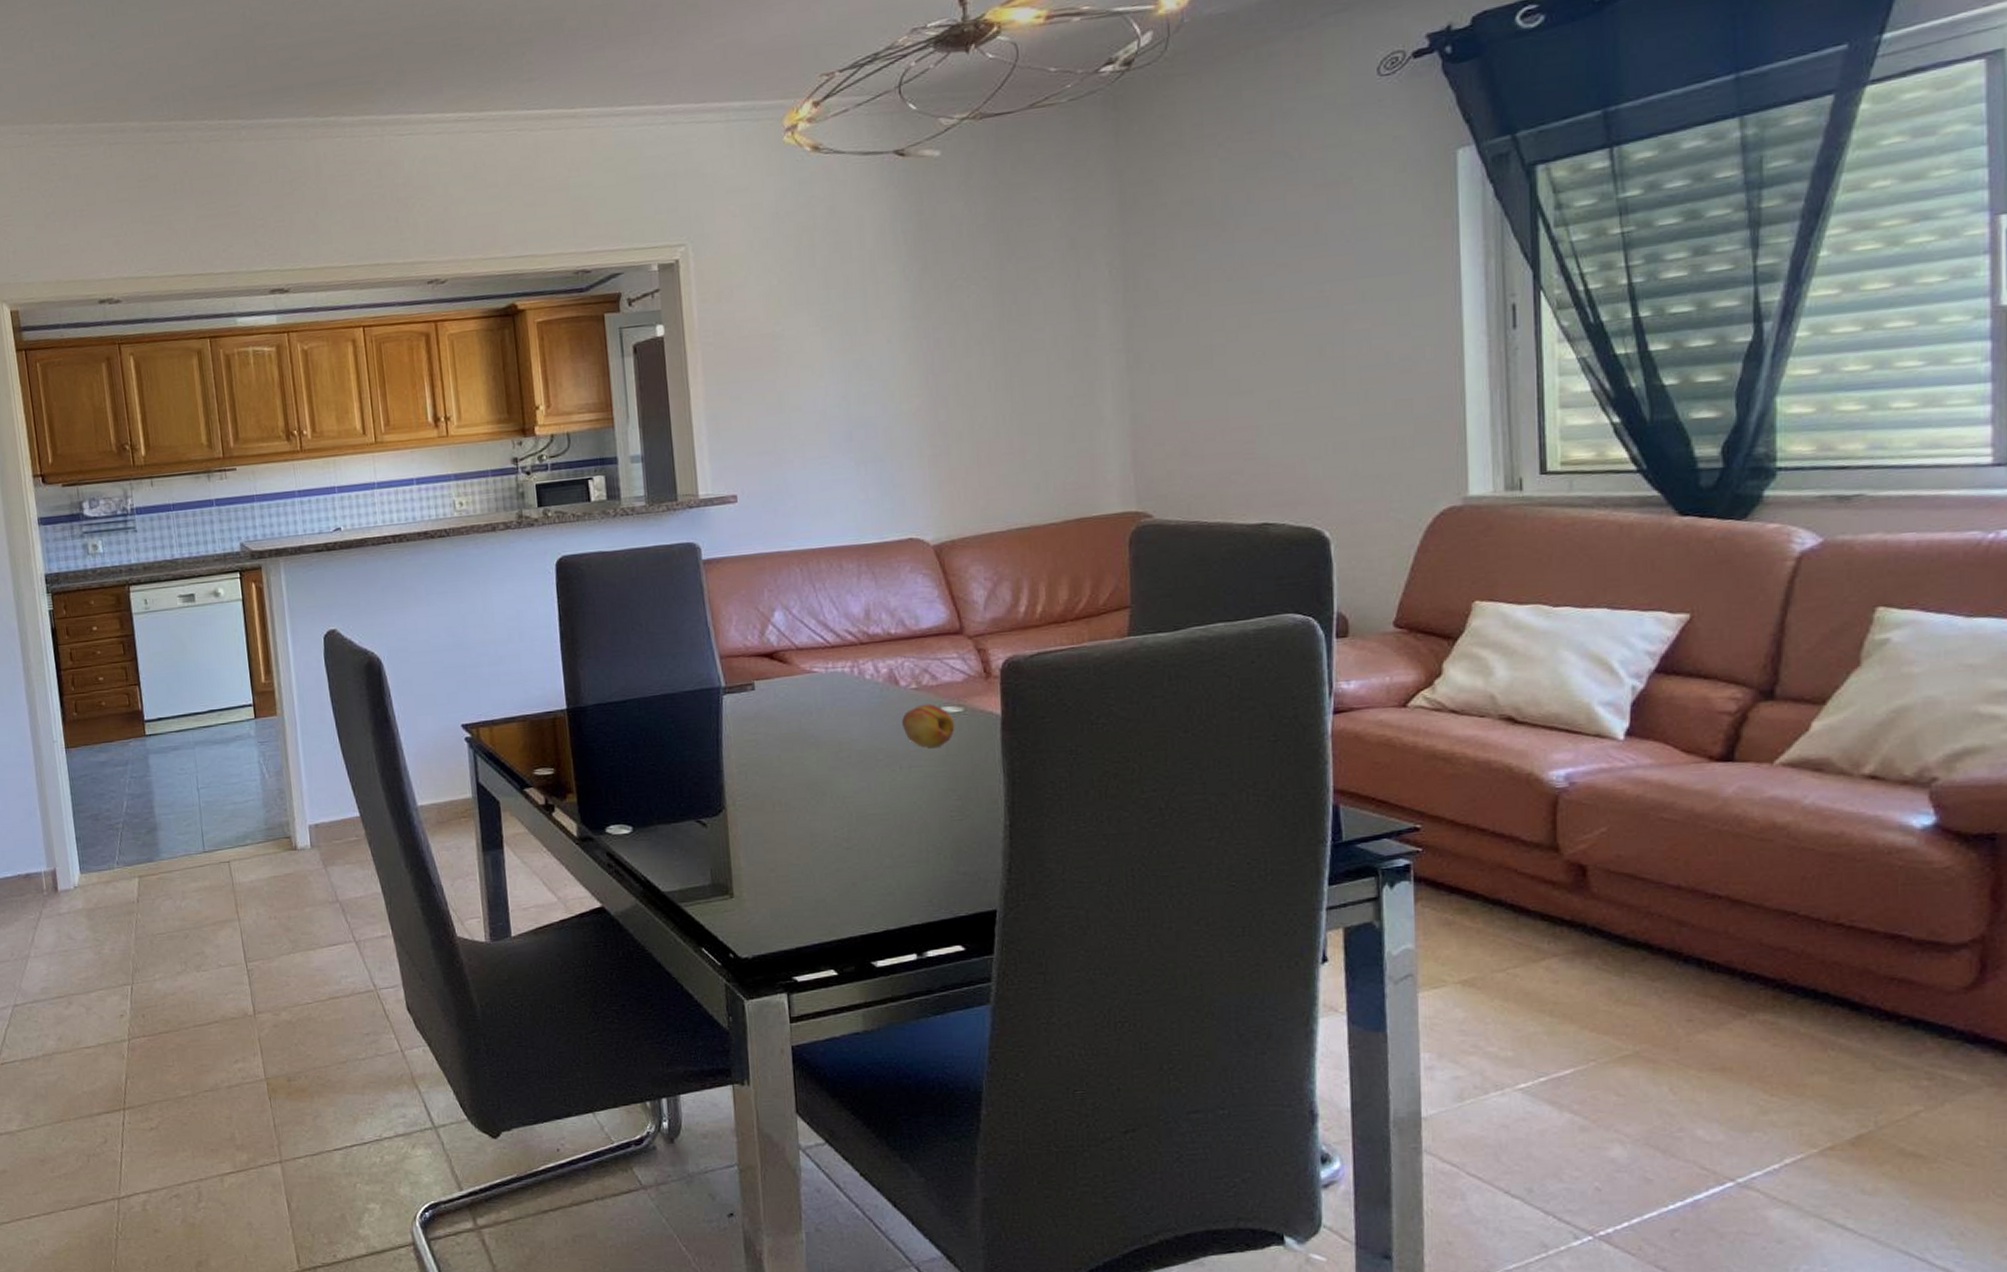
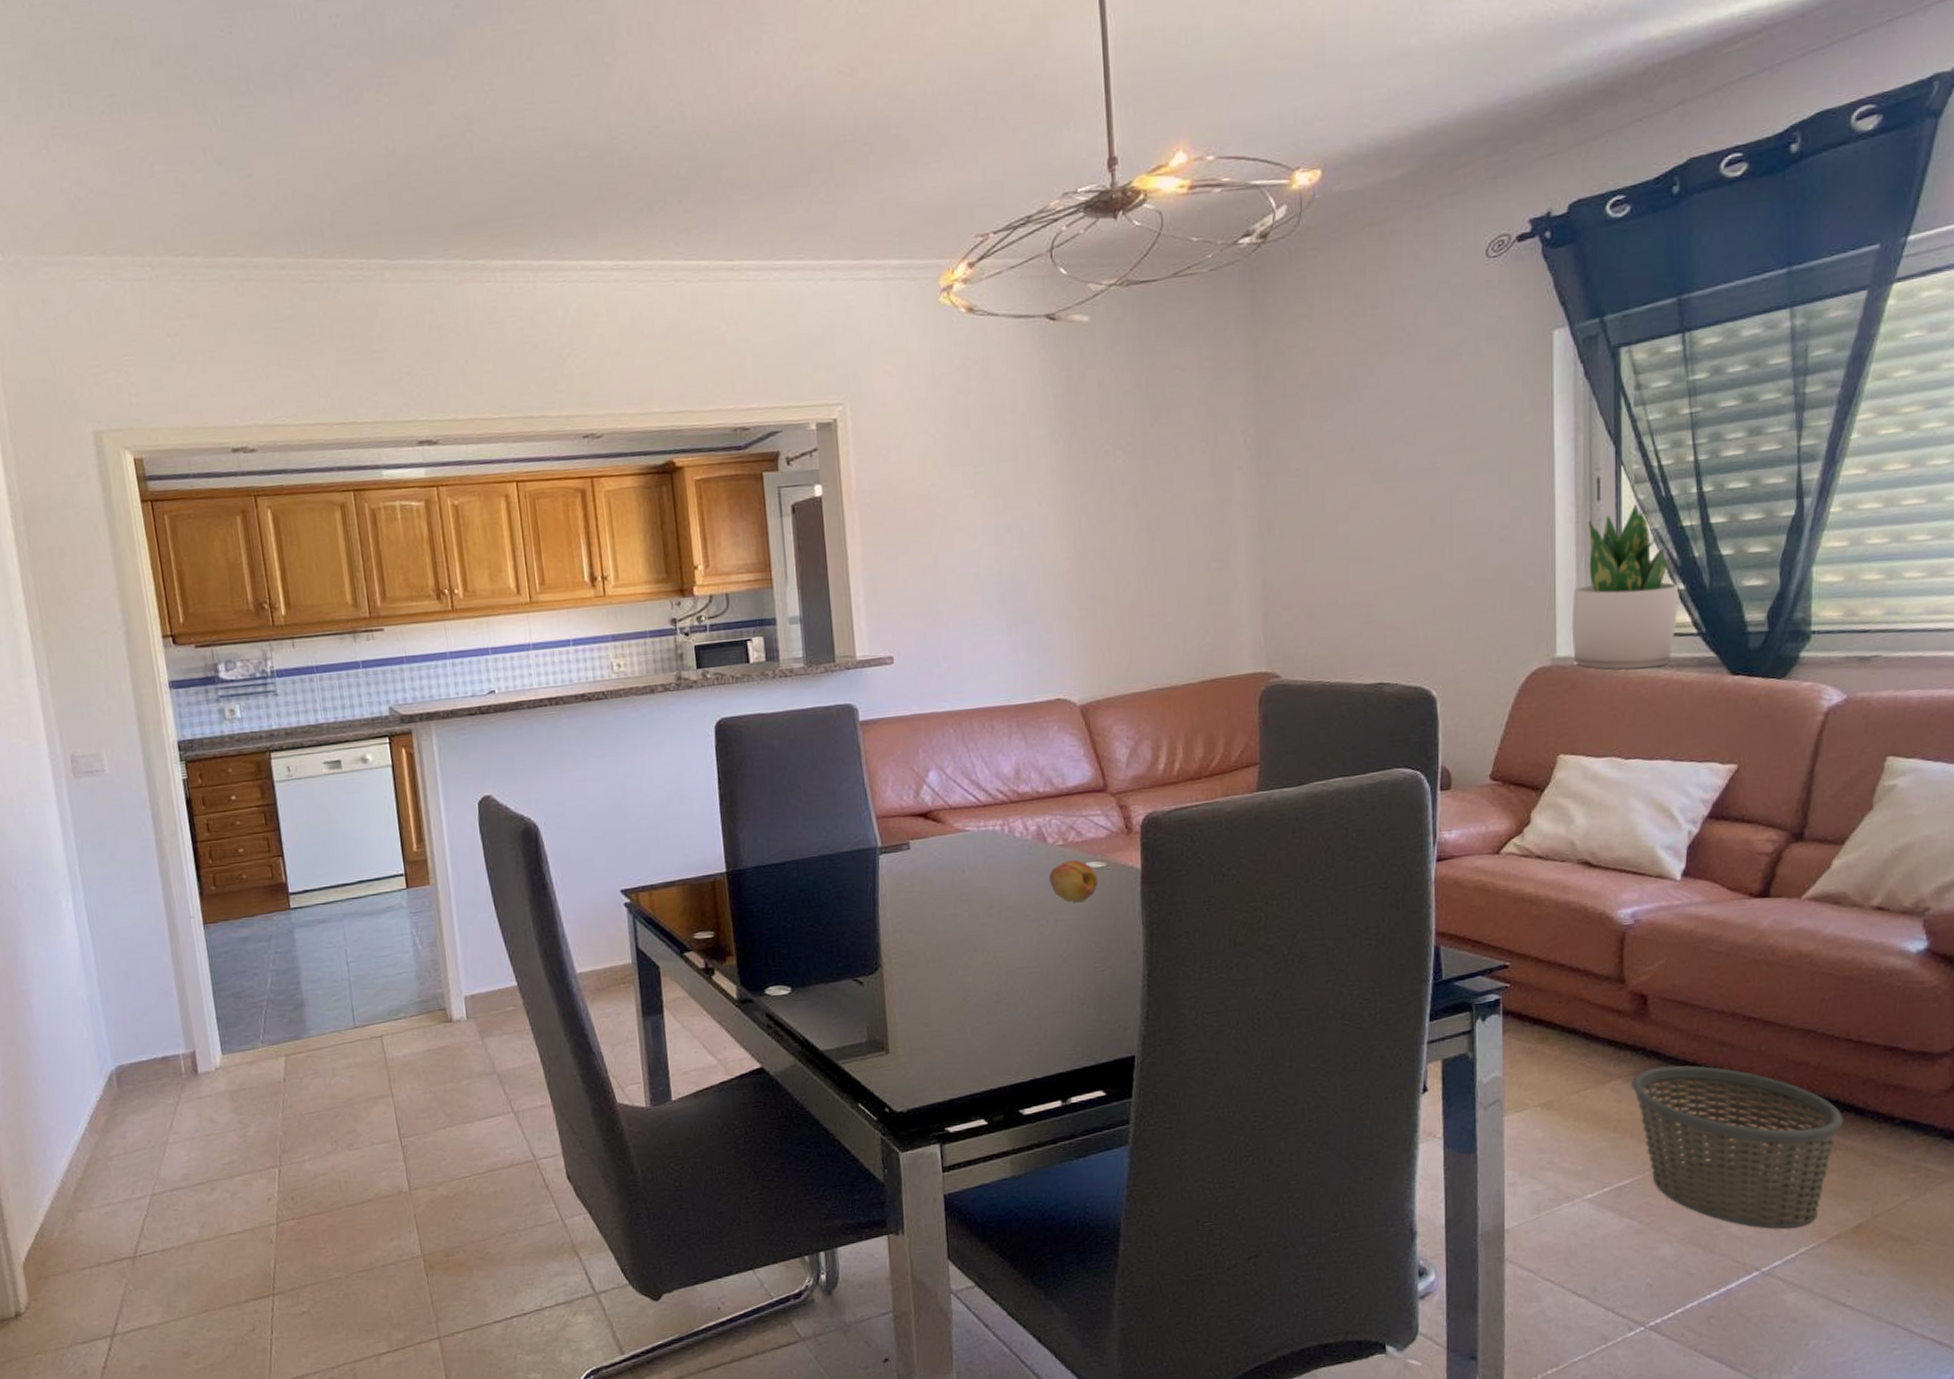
planter: none [1485,331,1619,510] -> present [1571,504,1686,670]
basket: none [1570,945,1835,1136] -> present [1632,1065,1843,1229]

